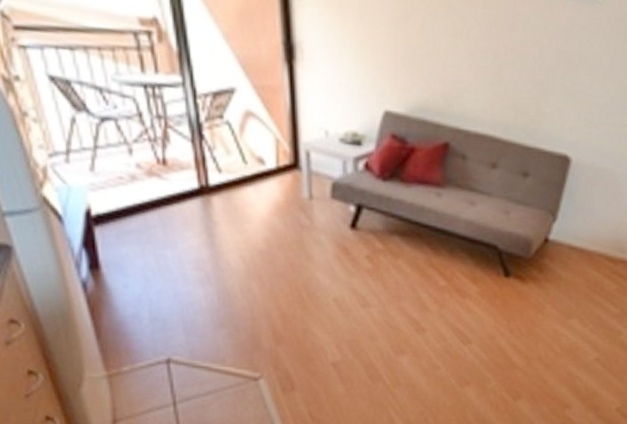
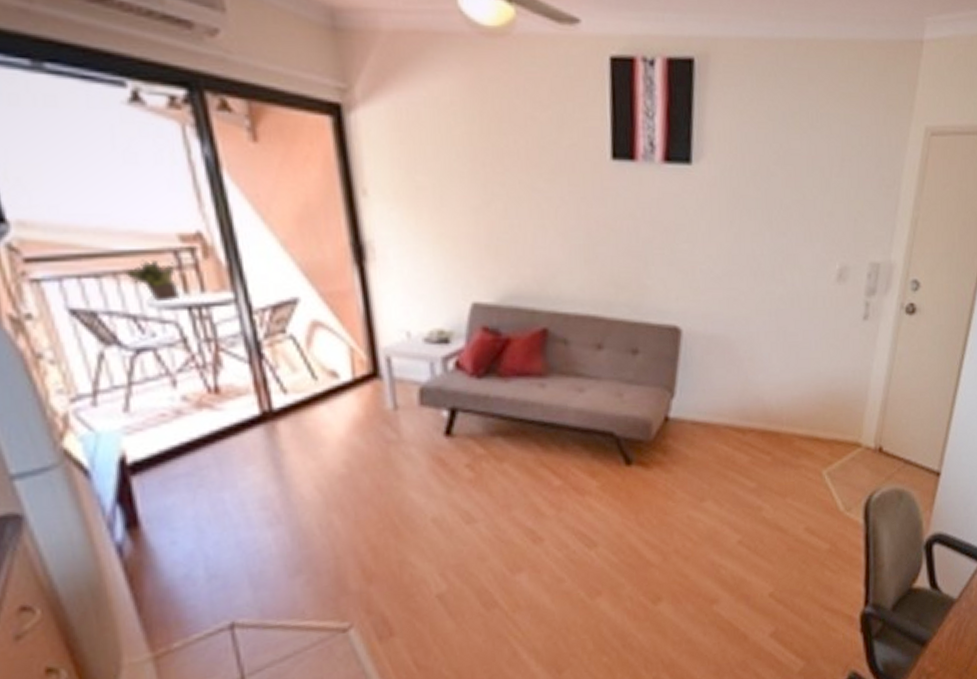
potted plant: none [92,37,139,78] -> present [123,259,181,302]

